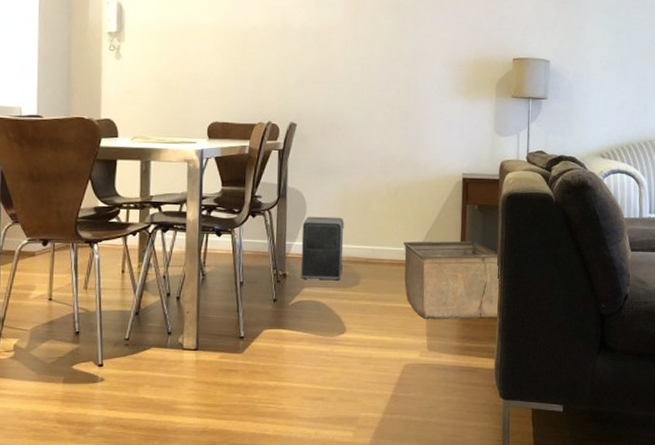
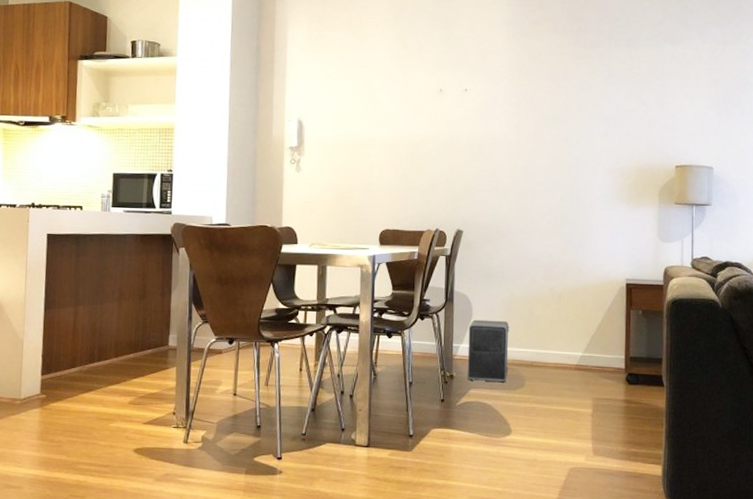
storage bin: present [404,241,501,319] -> none [568,345,667,424]

